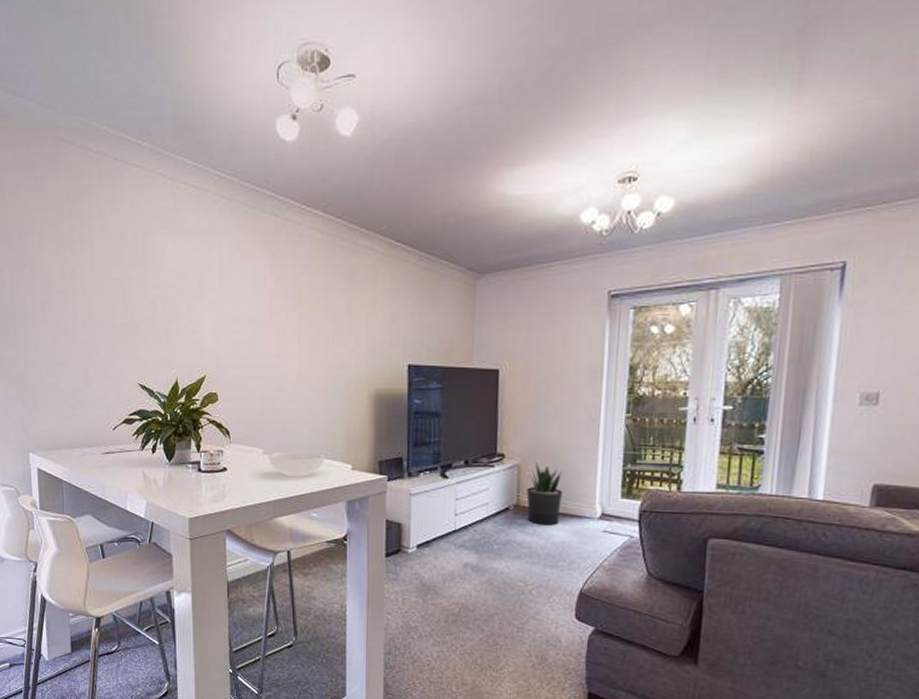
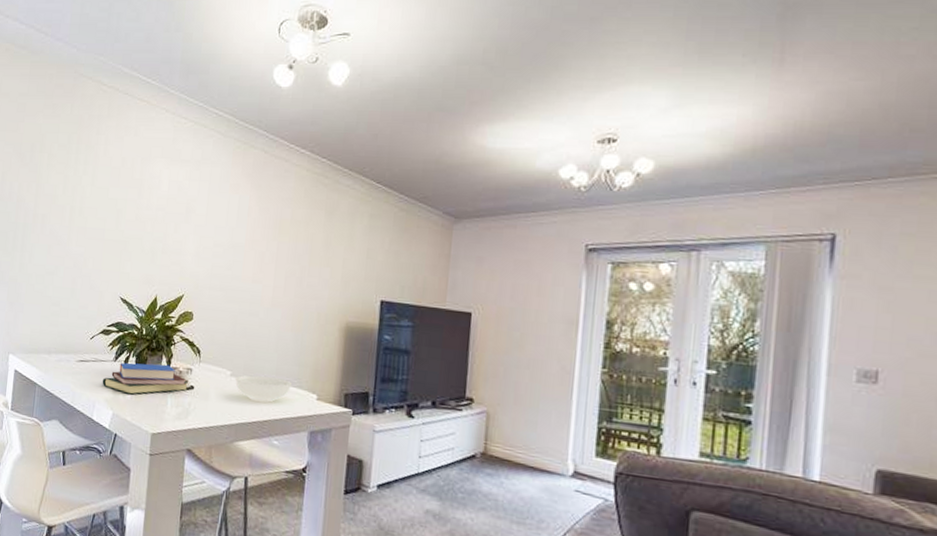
book: none [131,448,222,482] -> present [102,362,189,395]
planter: present [526,462,562,526] -> none [494,410,533,479]

